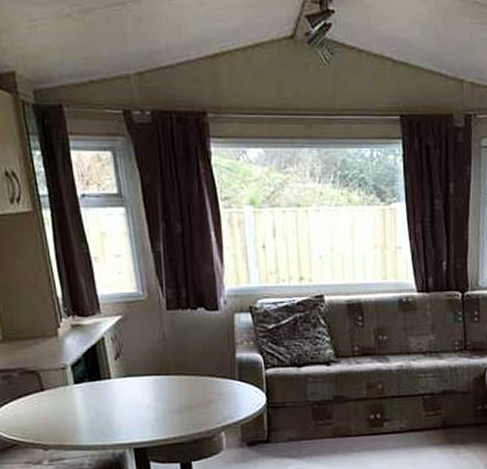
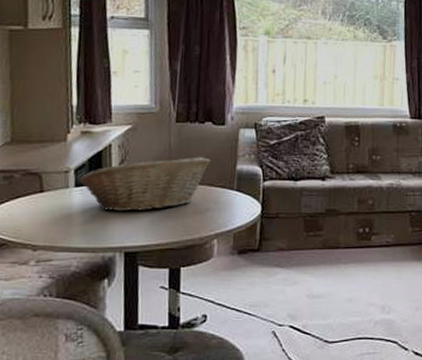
fruit basket: none [77,346,209,408] -> present [78,157,211,212]

